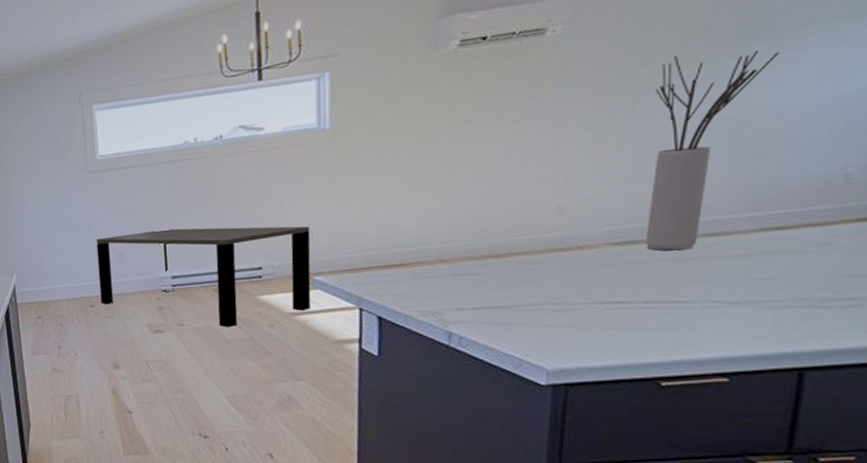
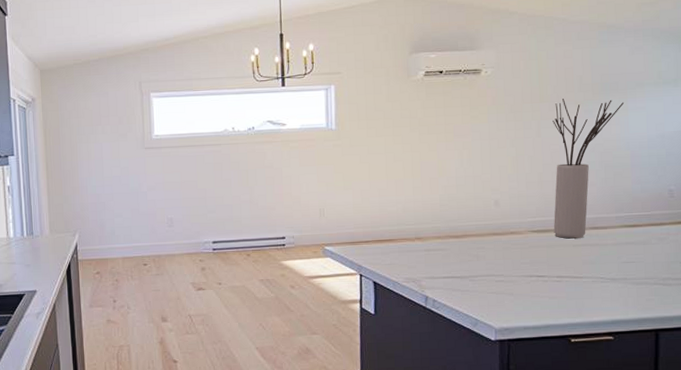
dining table: present [96,226,311,327] -> none [150,201,323,287]

